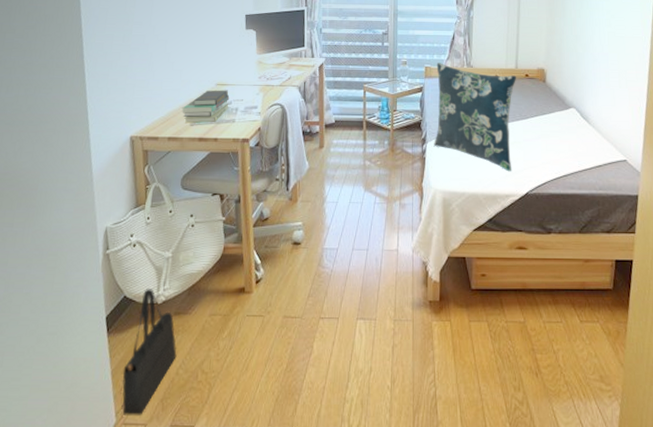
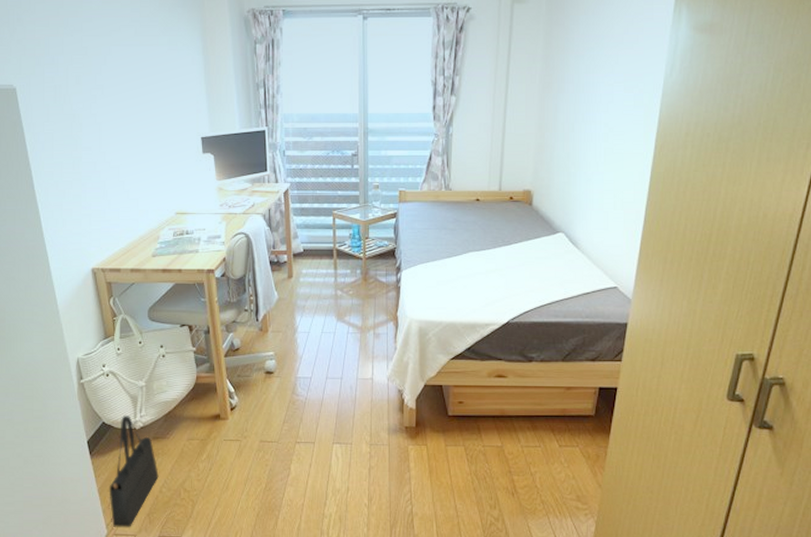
books: present [182,90,230,124] -> none [142,219,191,255]
pillow: present [433,63,517,172] -> none [409,186,500,300]

